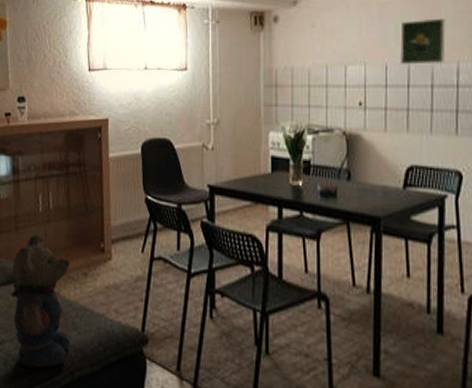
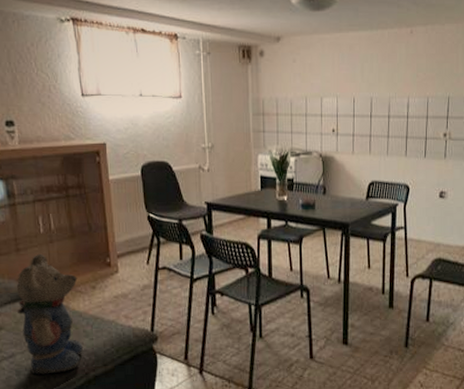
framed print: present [399,18,446,65] -> none [364,59,400,99]

